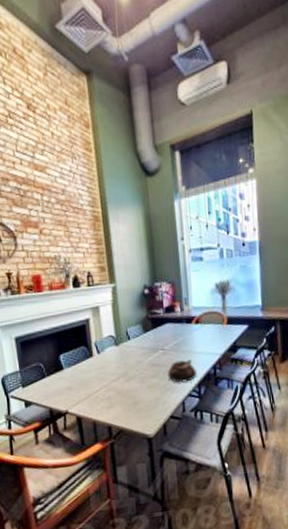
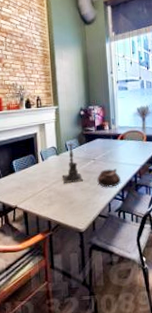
candle holder: none [123,328,150,380] -> present [62,141,83,183]

